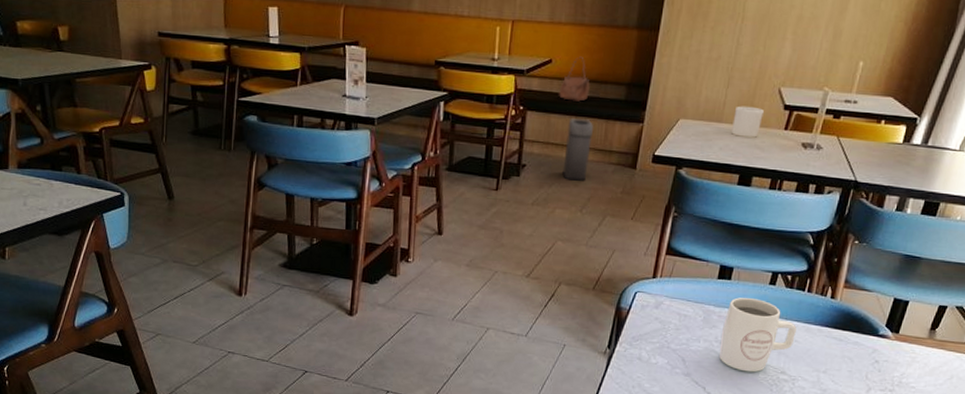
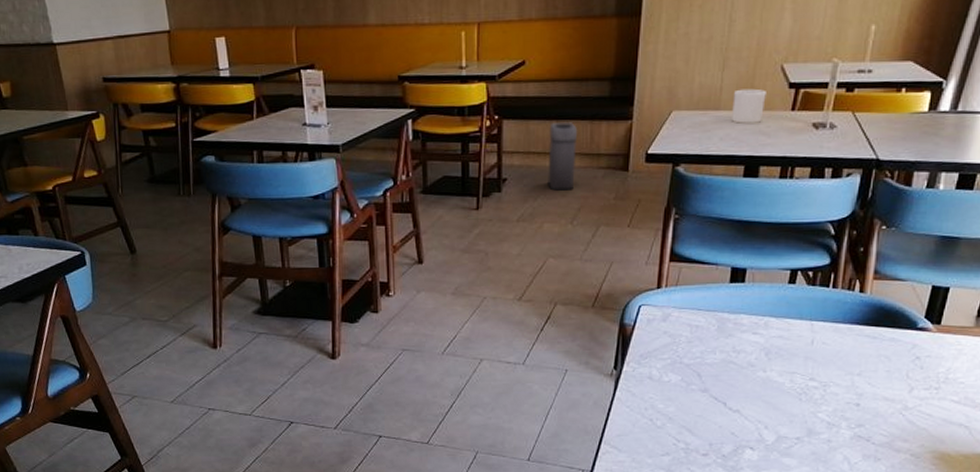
handbag: present [558,56,590,102] -> none [535,53,570,104]
mug: present [719,297,797,373] -> none [738,300,823,382]

